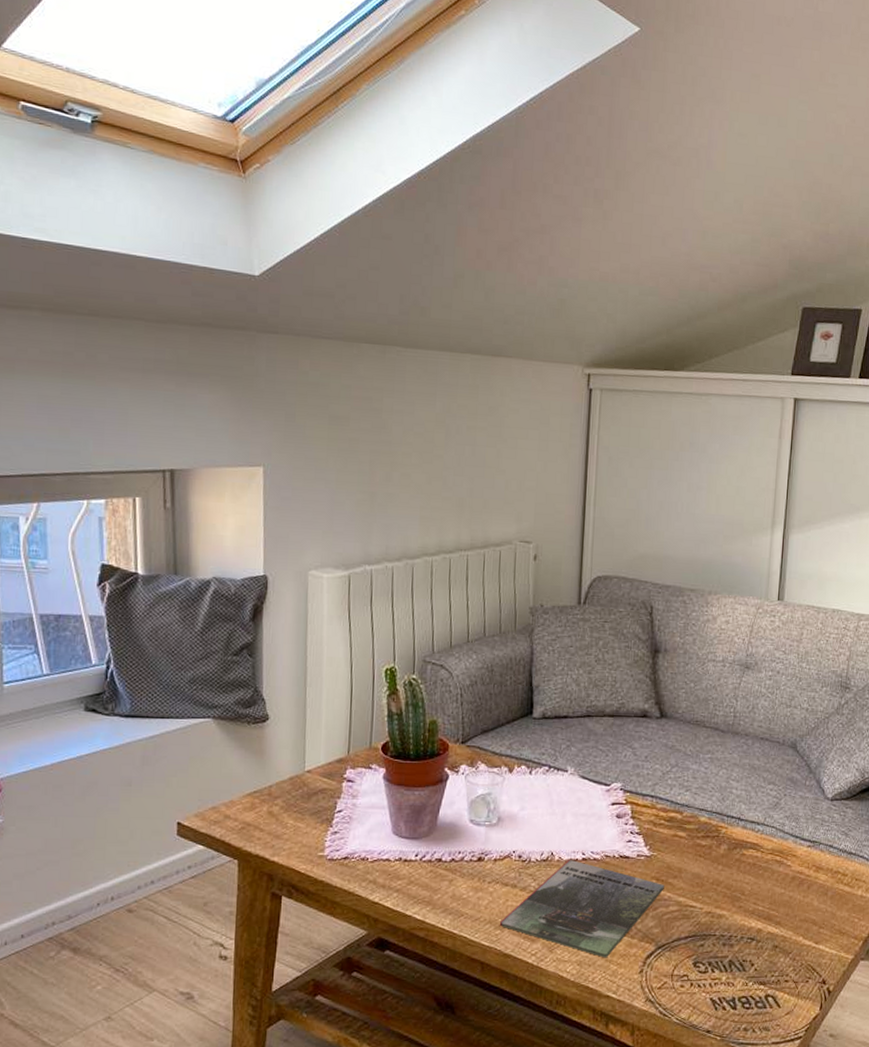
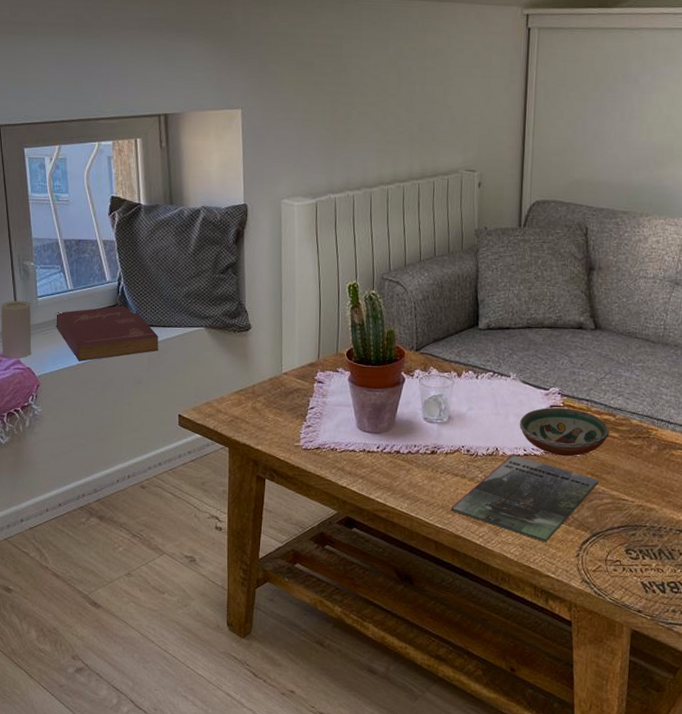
book: none [24,692,156,762] -> present [55,305,159,362]
decorative bowl: none [577,804,676,860] -> present [519,407,610,457]

